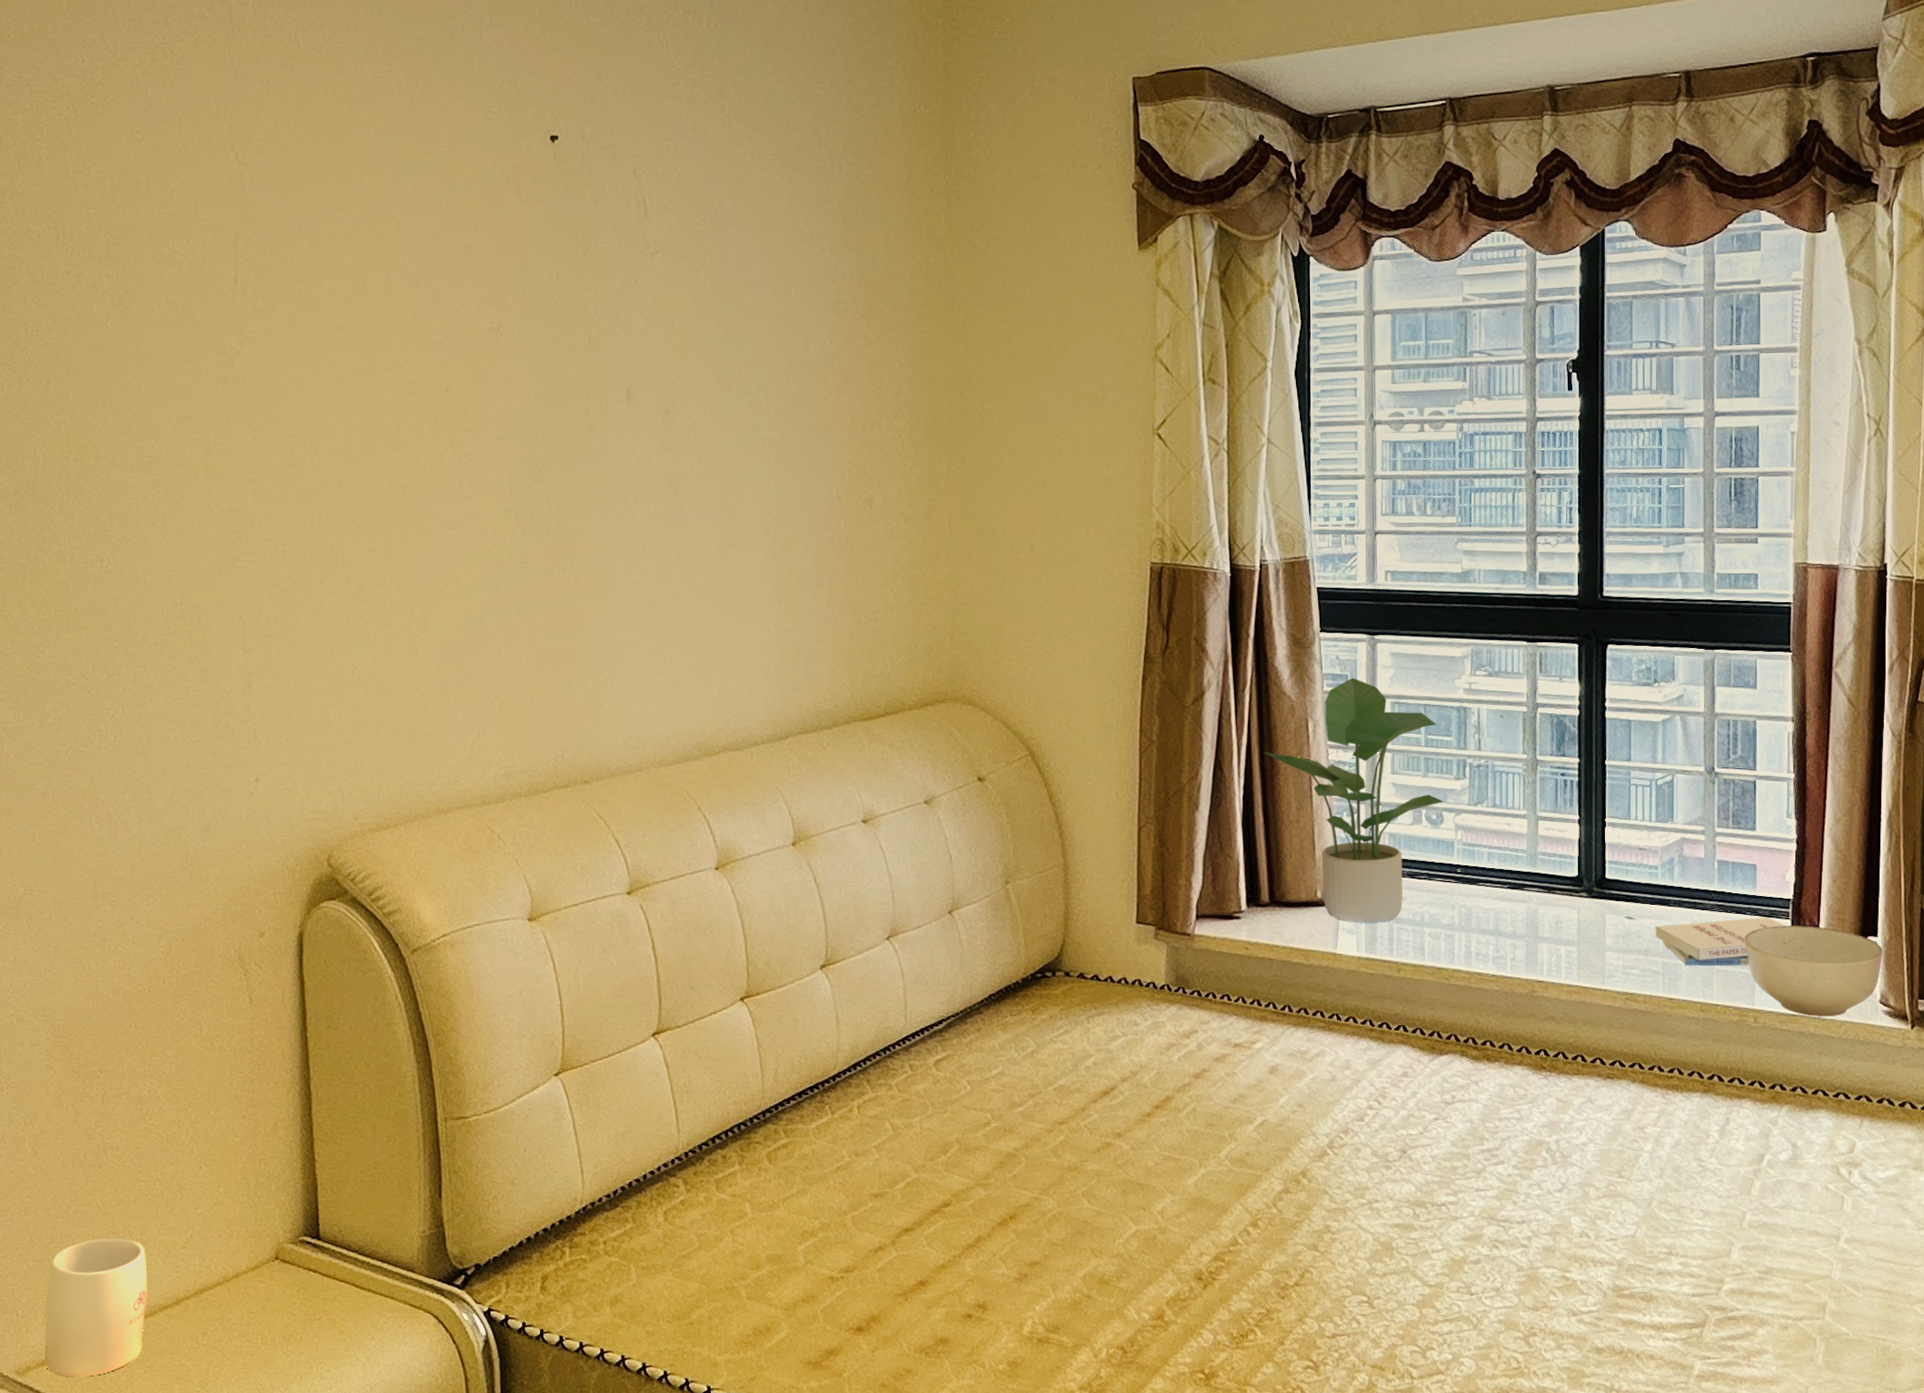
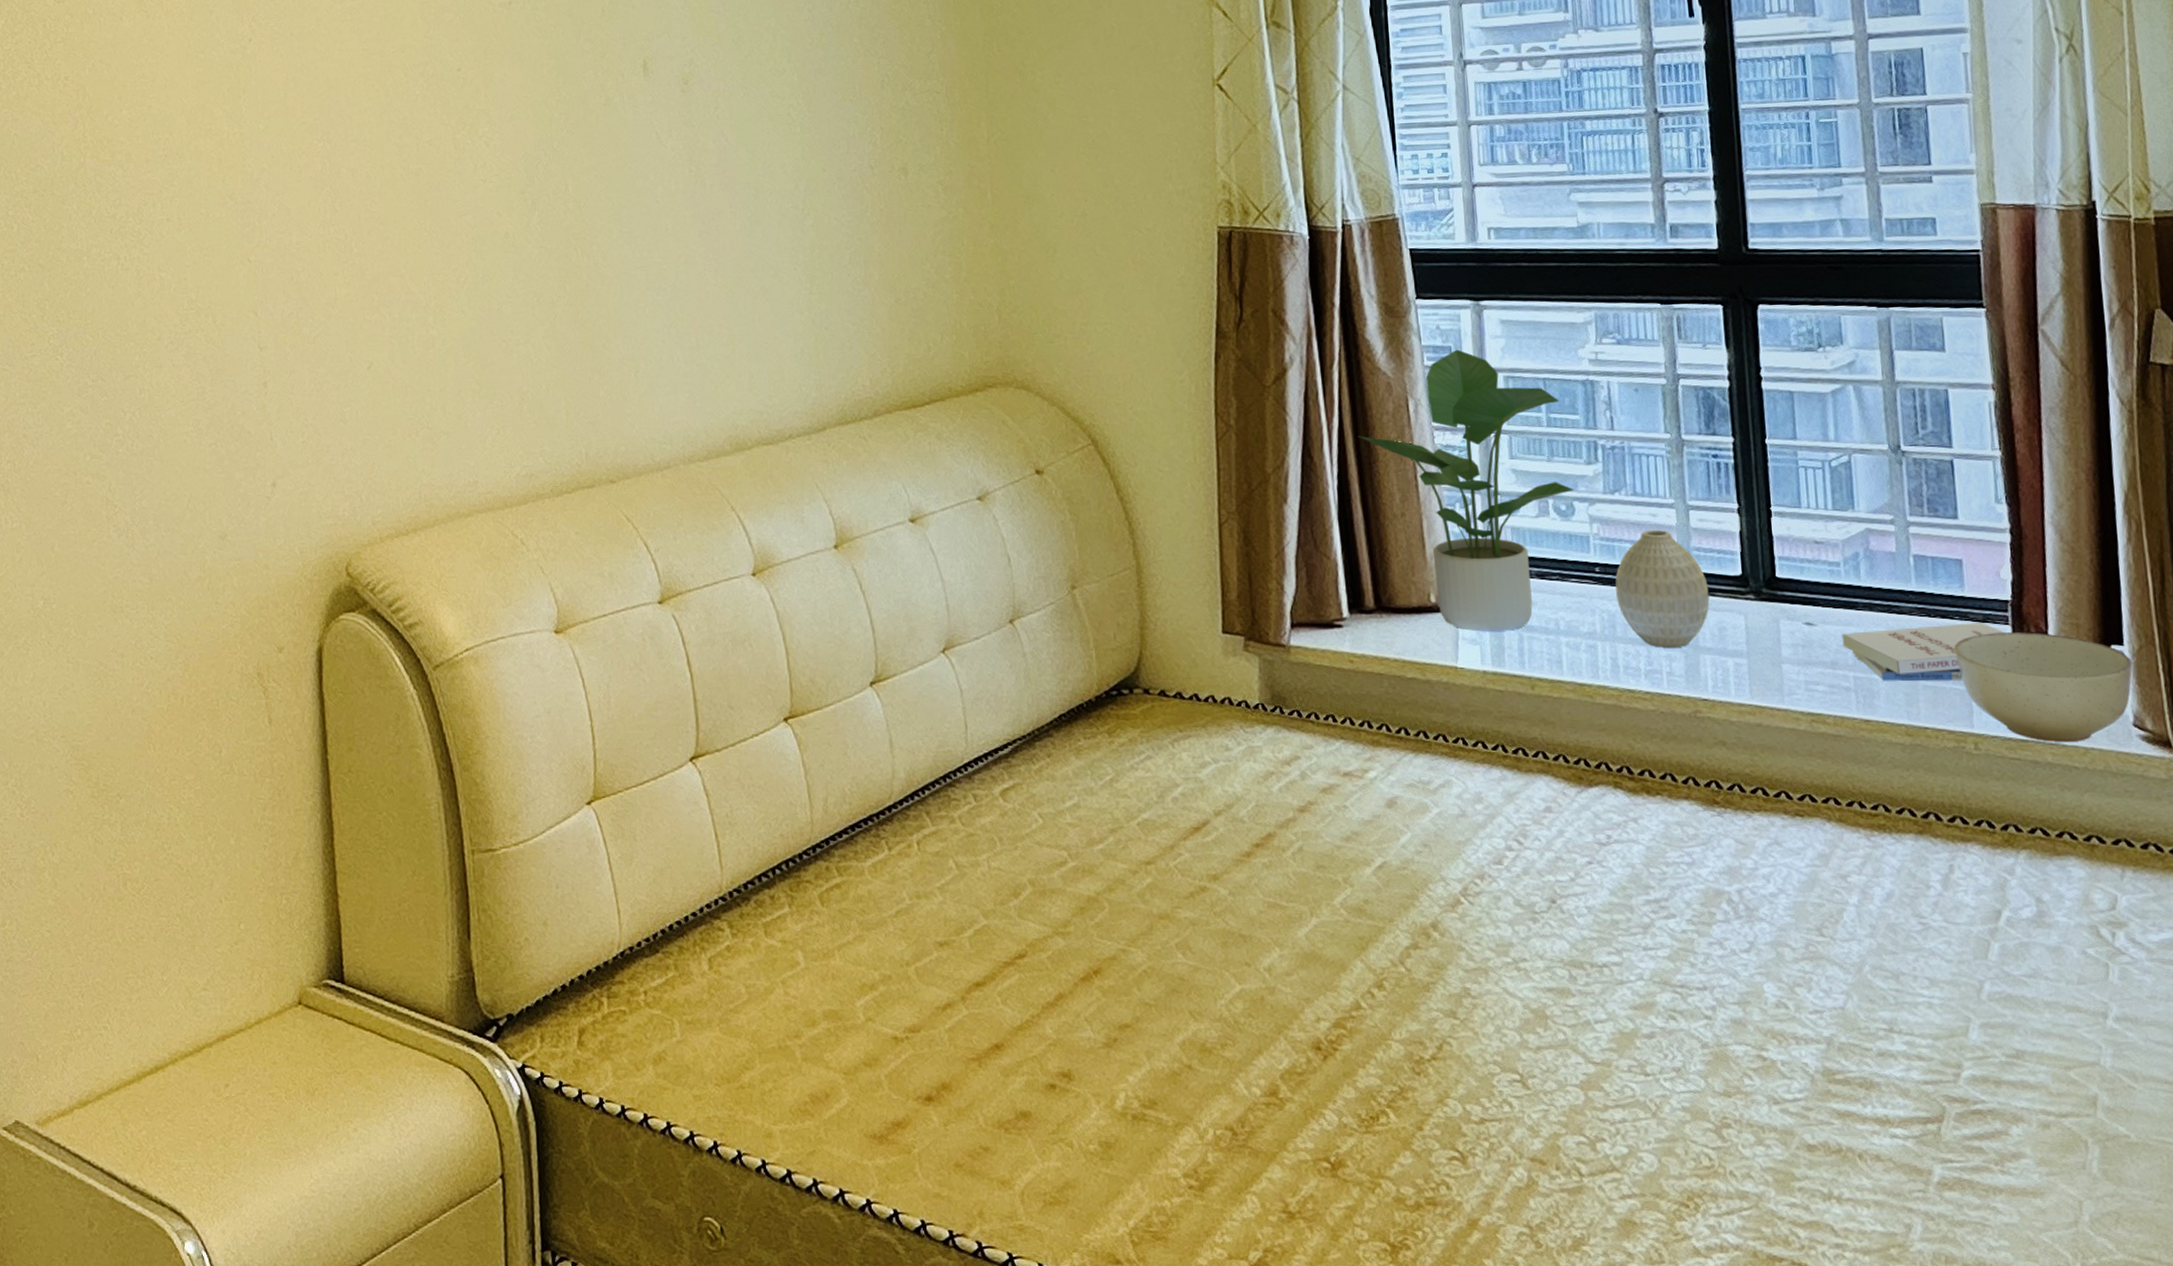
mug: present [44,1238,147,1377] -> none [64,978,168,1130]
vase: none [1472,836,1550,937] -> present [1614,529,1710,648]

